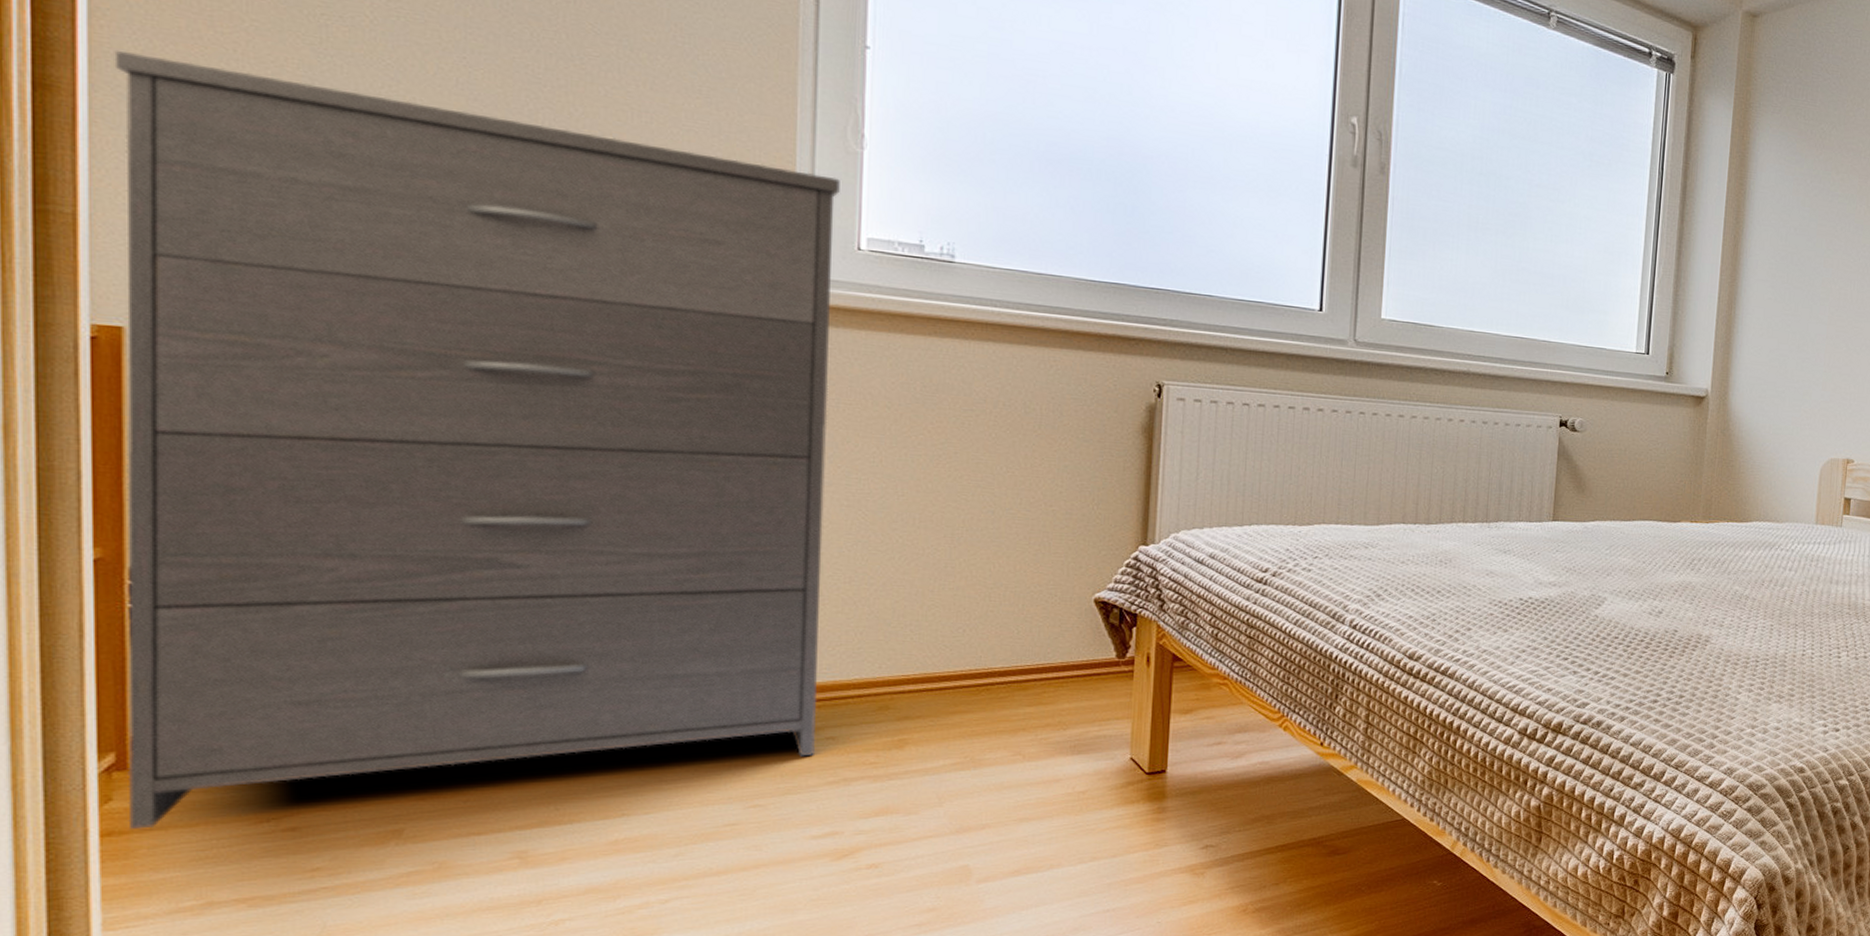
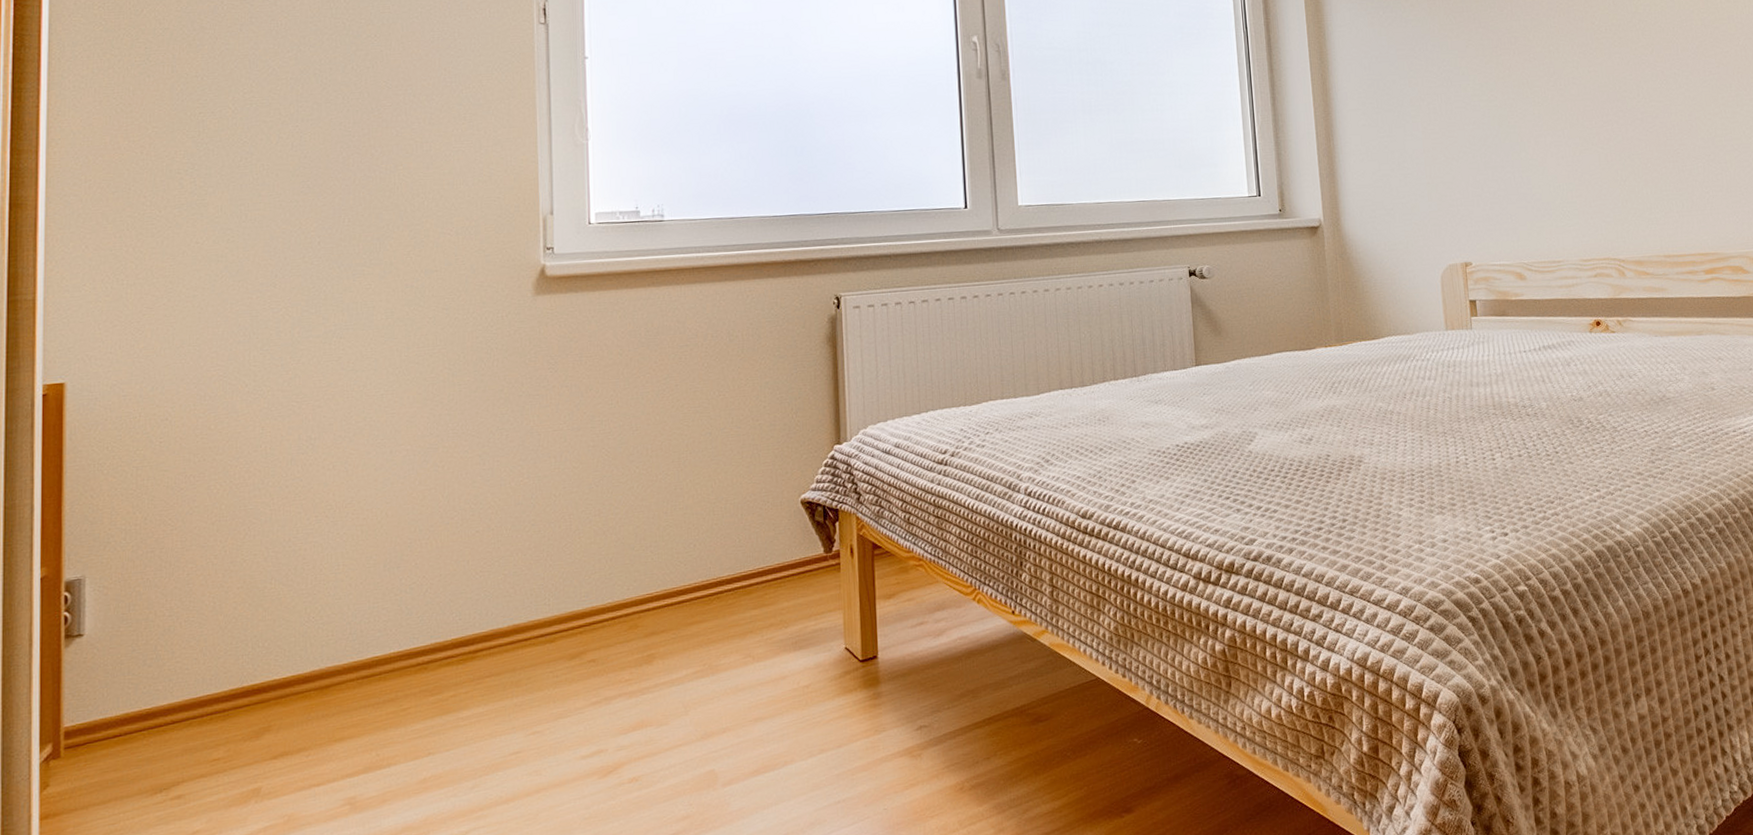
dresser: present [114,49,840,829] -> none [60,167,581,811]

